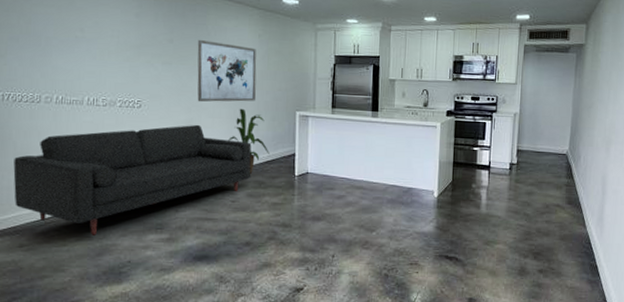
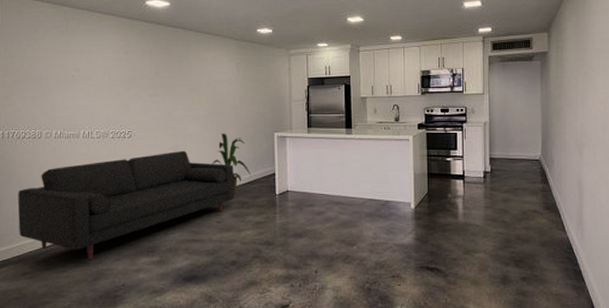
wall art: present [197,39,257,102] -> none [181,71,236,130]

